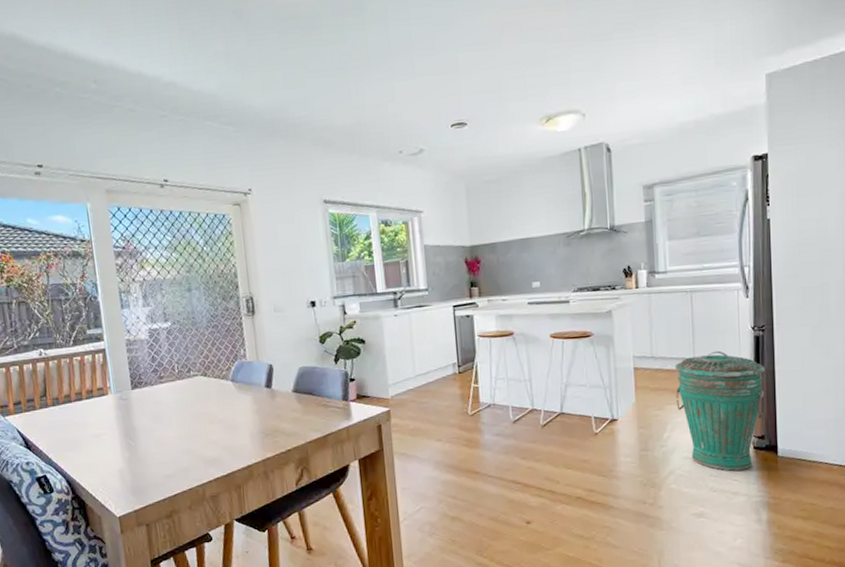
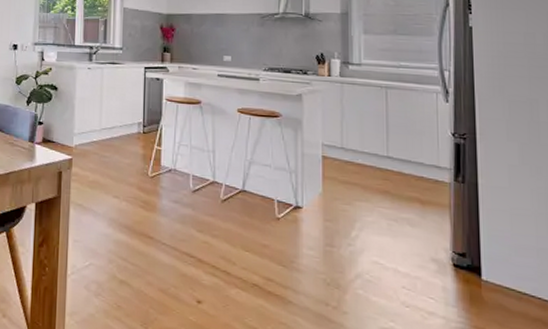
trash can: present [674,350,766,471] -> none [366,152,467,288]

